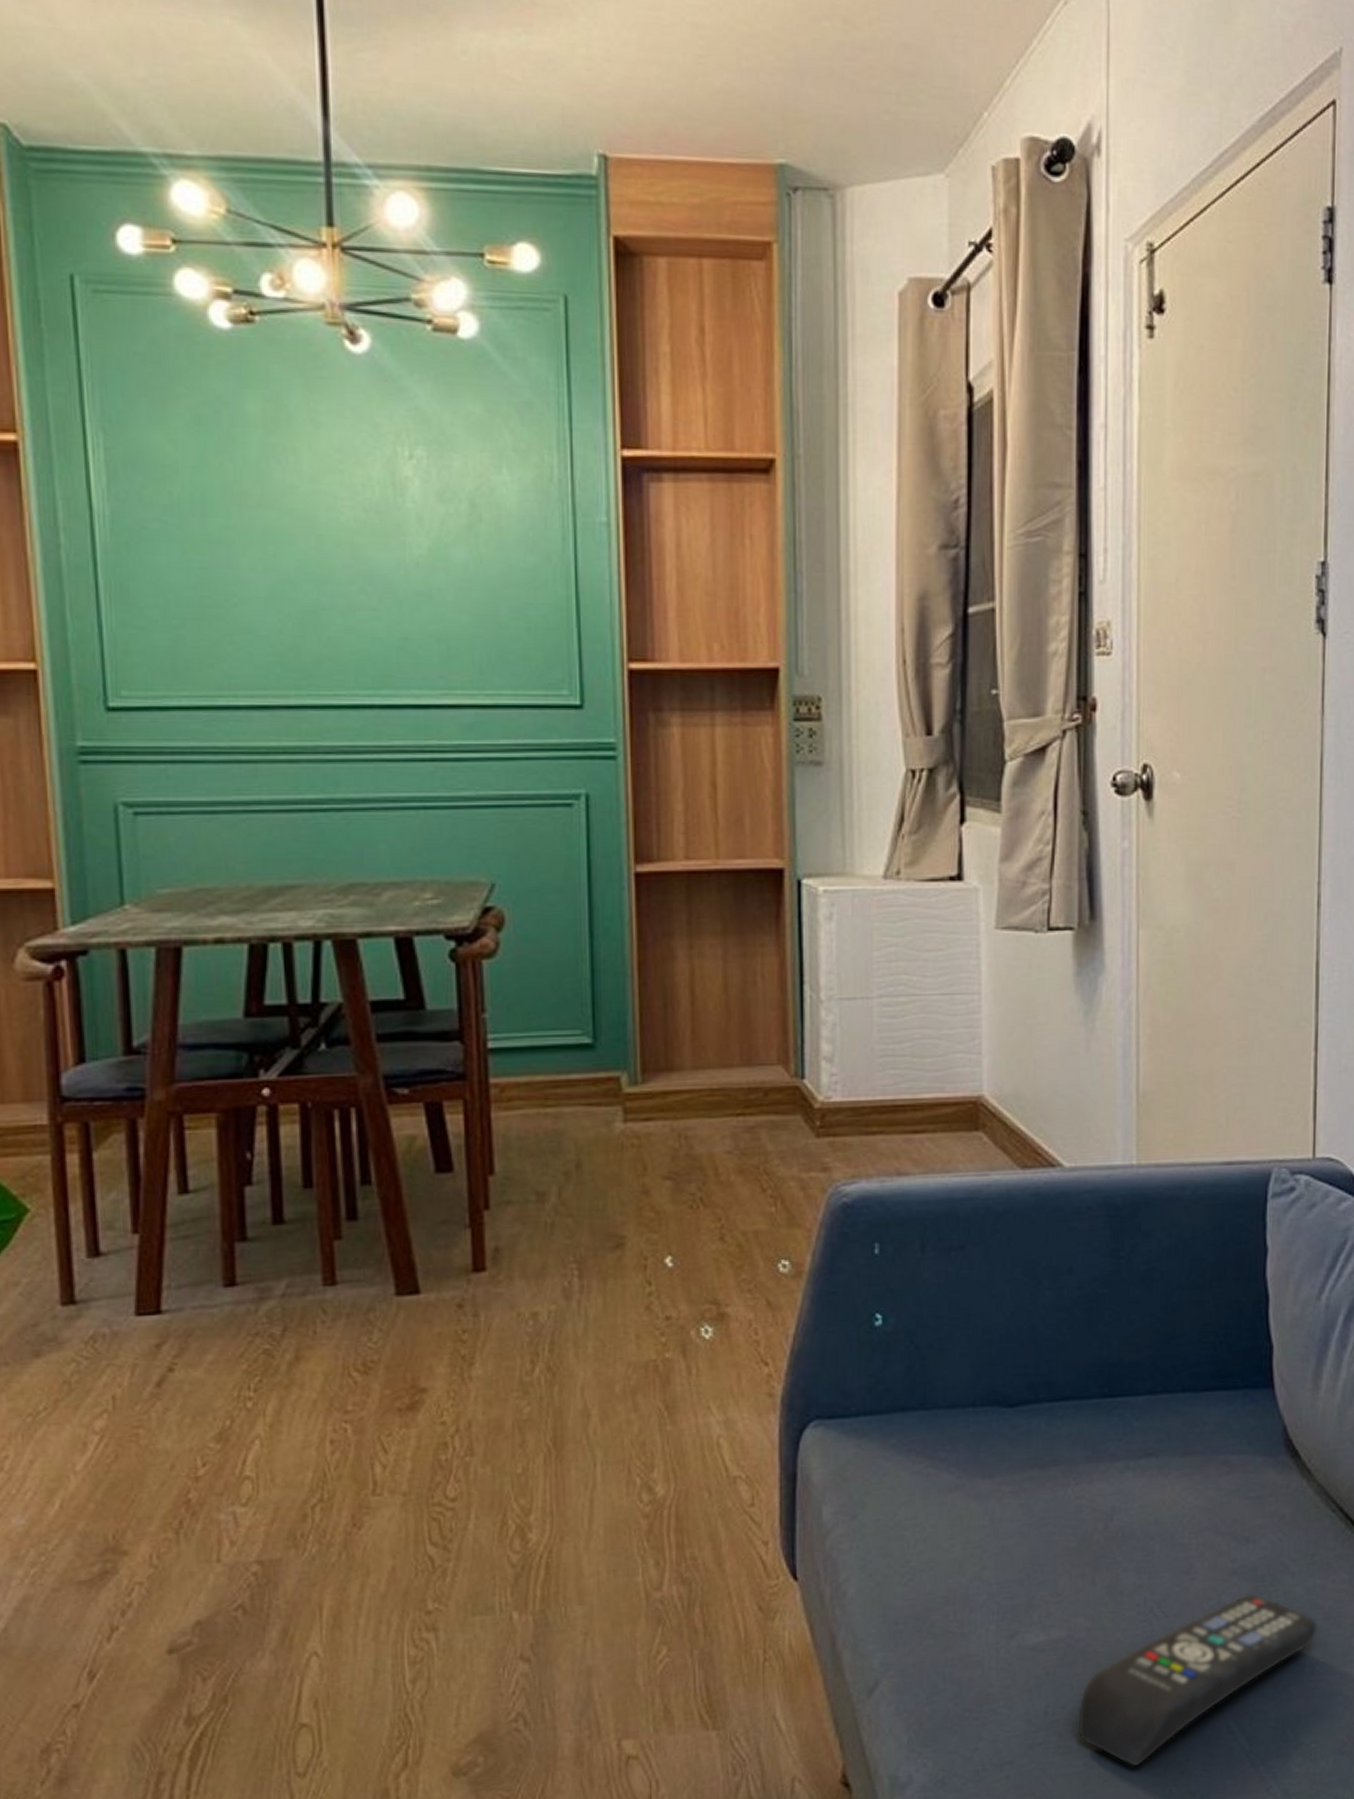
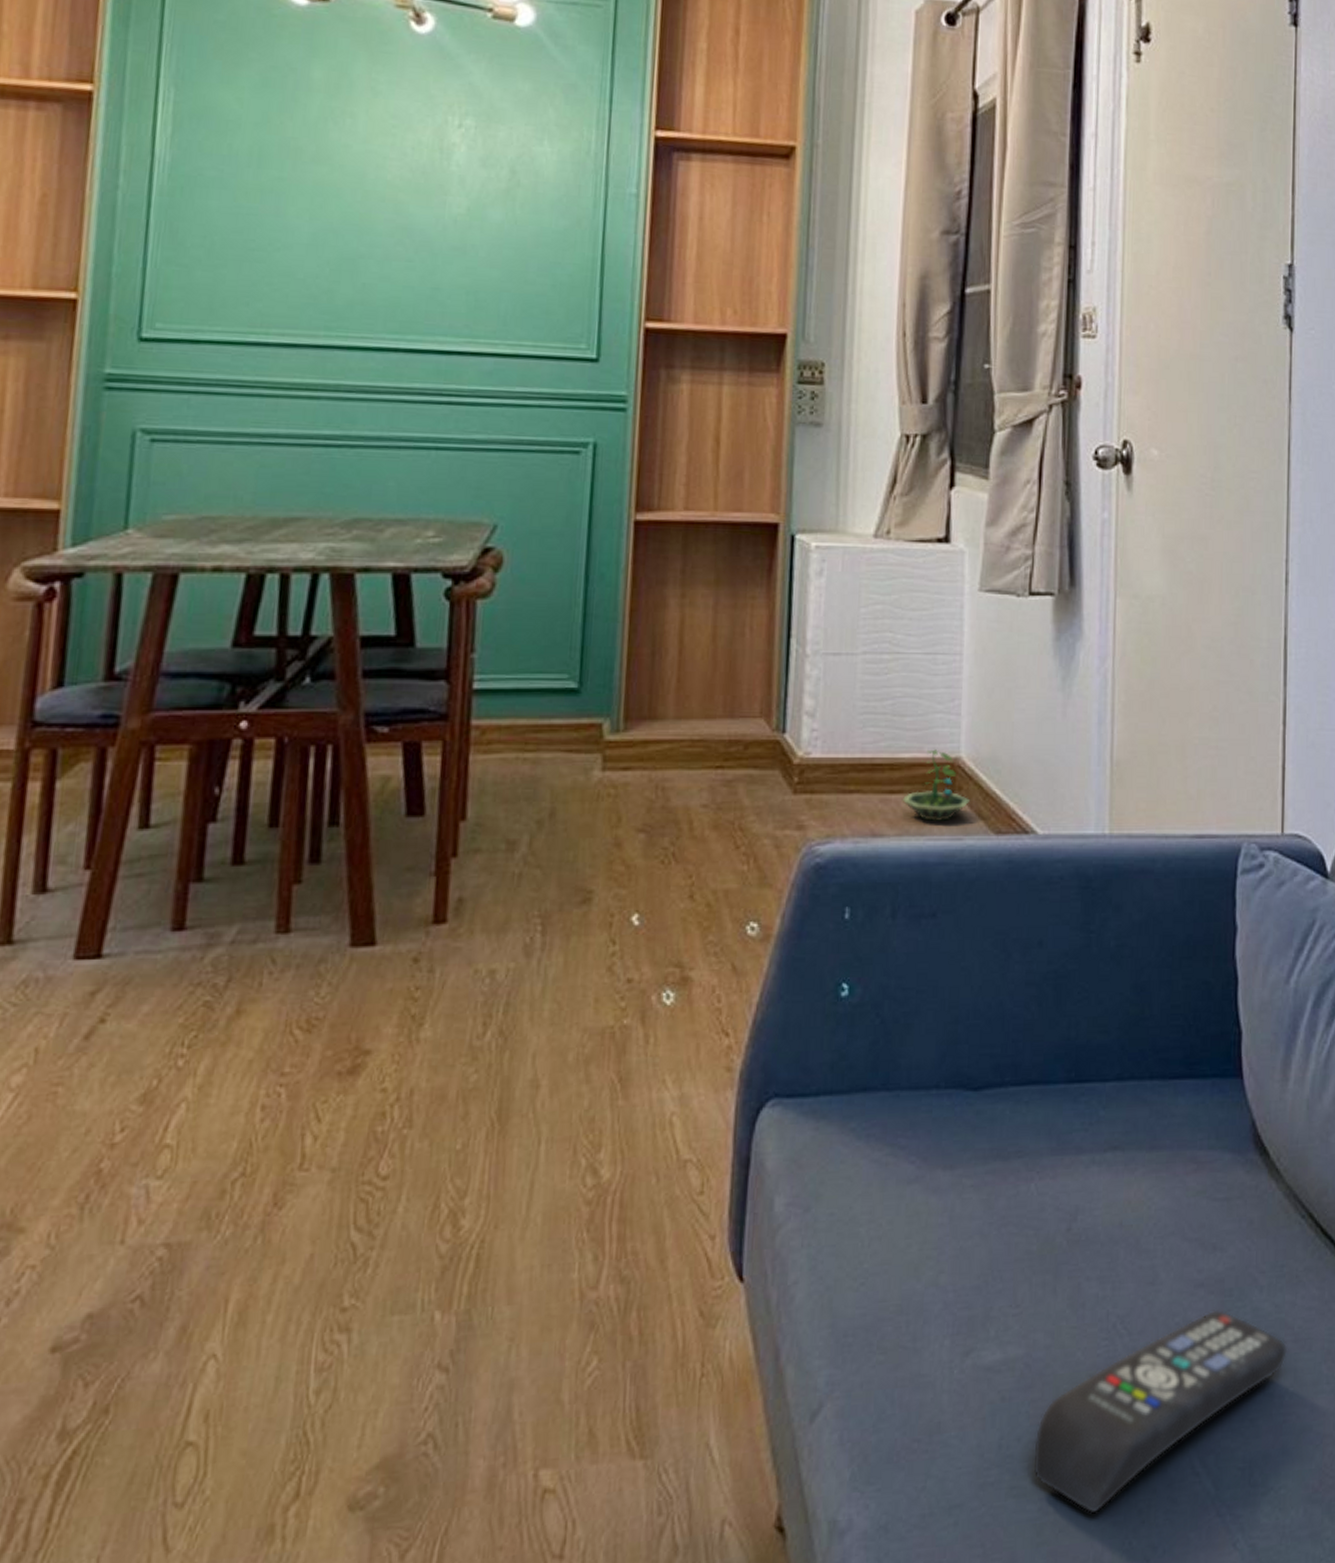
terrarium: none [925,1089,995,1159] -> present [902,749,971,822]

